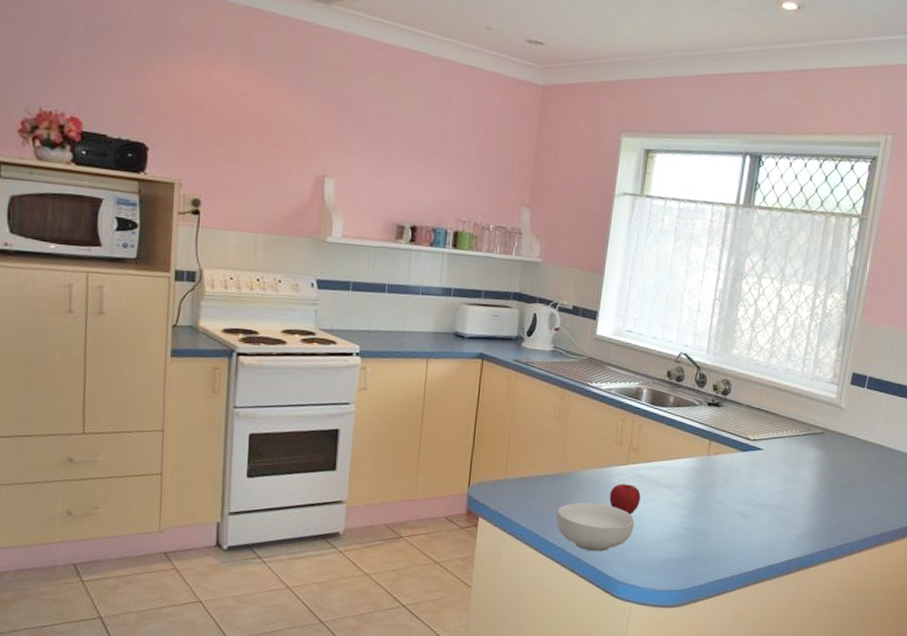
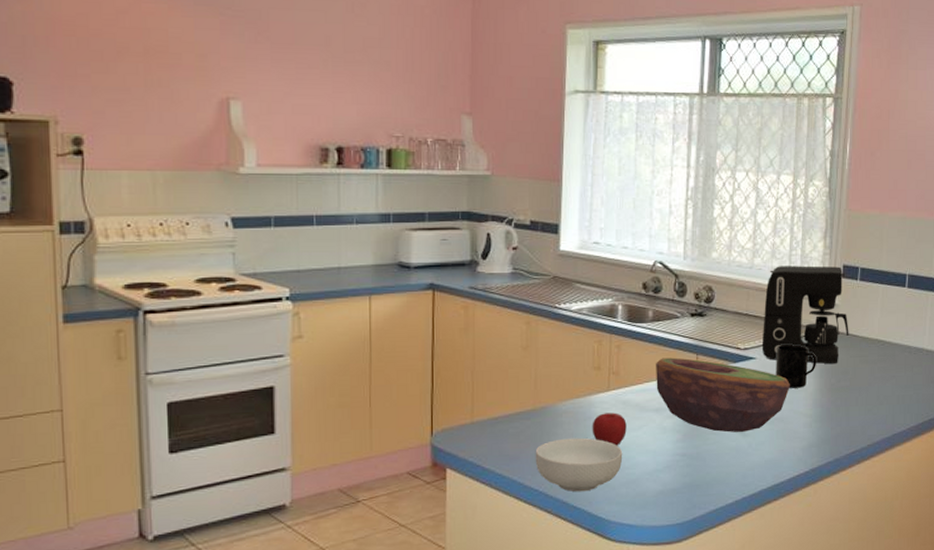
bowl: none [670,440,793,515] -> present [656,357,791,432]
coffee maker: none [770,368,854,463] -> present [763,265,849,365]
mug: none [780,440,820,481] -> present [776,345,817,388]

